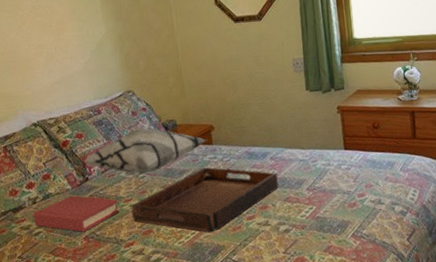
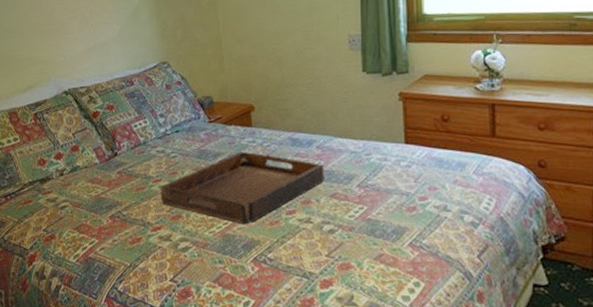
hardback book: present [33,196,119,232] -> none [60,171,148,210]
decorative pillow: present [83,128,207,174] -> none [113,104,246,153]

